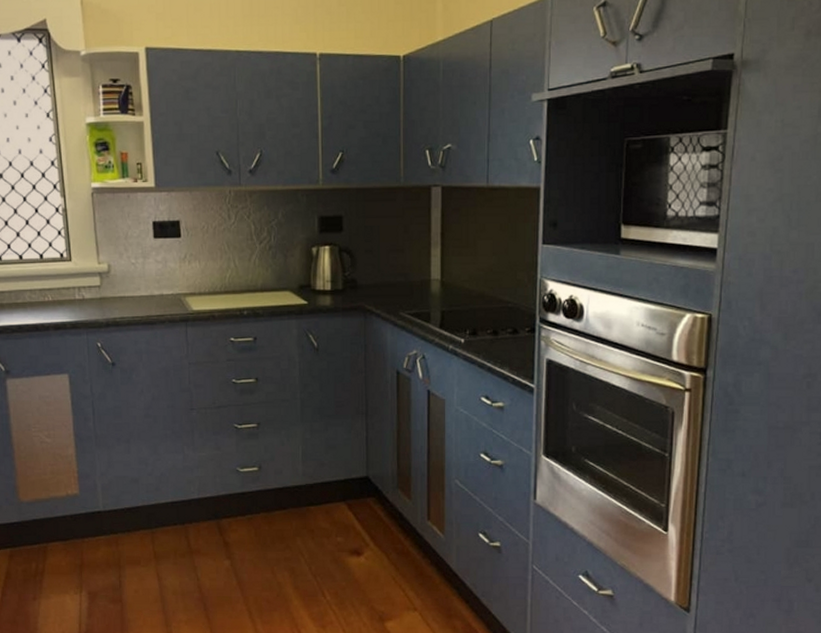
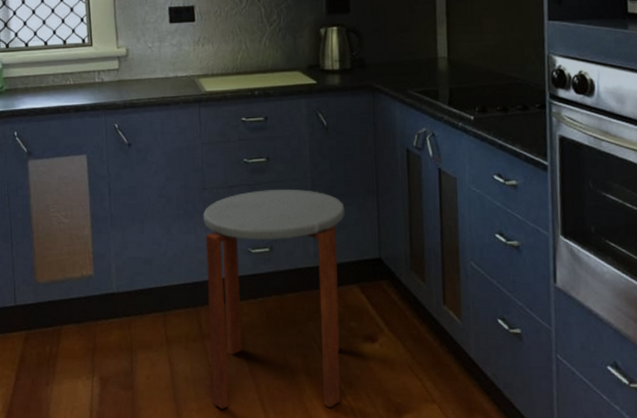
side table: none [190,410,334,619] -> present [202,190,345,409]

